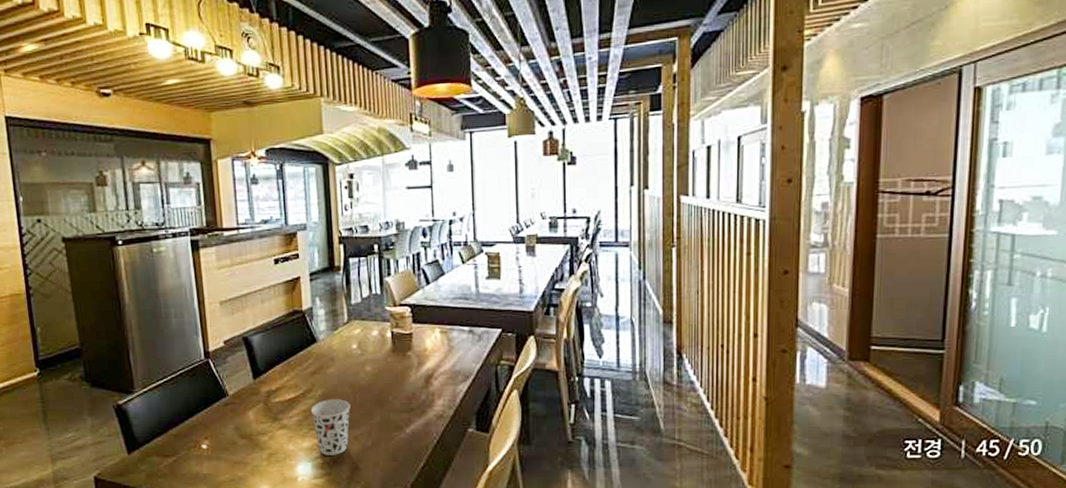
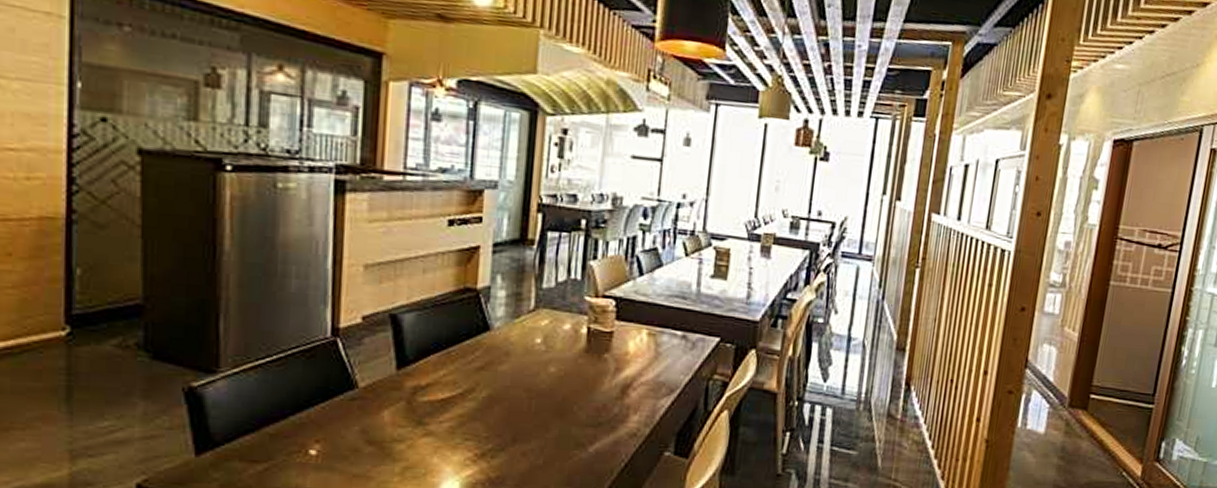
cup: present [310,399,351,455] -> none [469,403,523,474]

